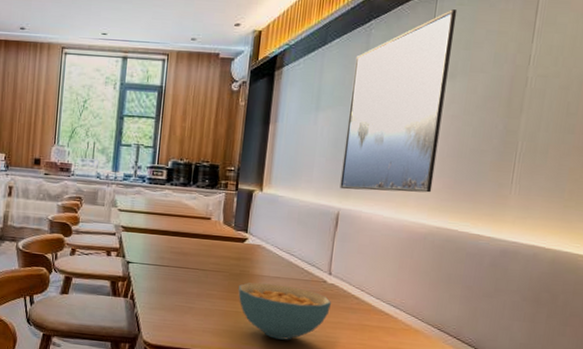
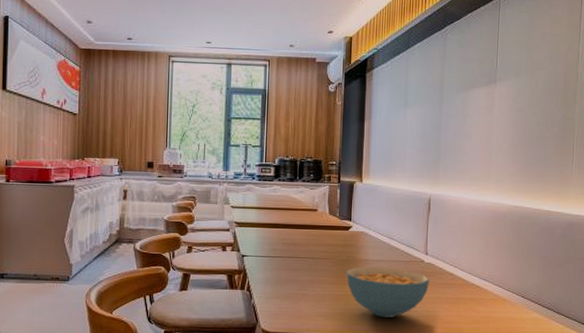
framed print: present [340,9,458,193] -> none [430,16,517,177]

